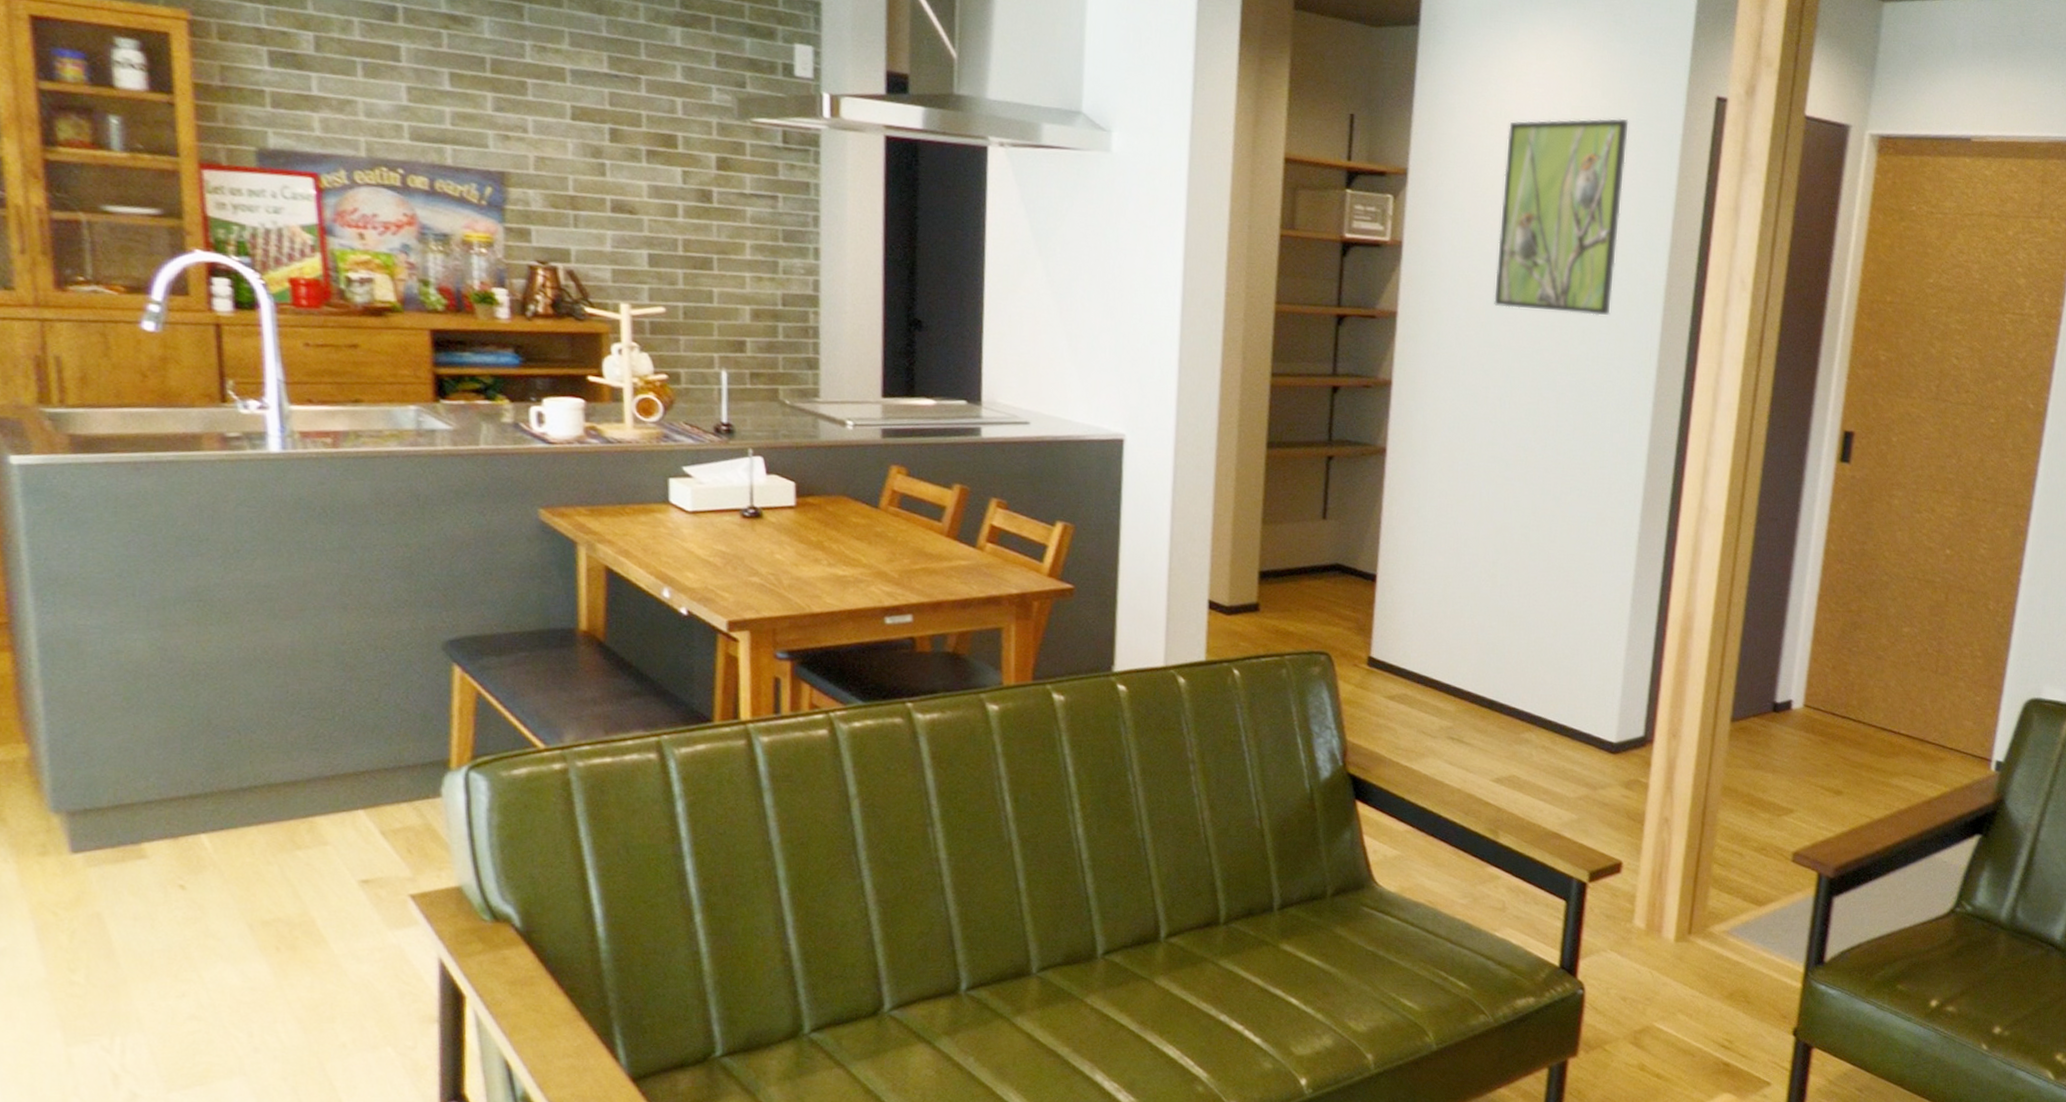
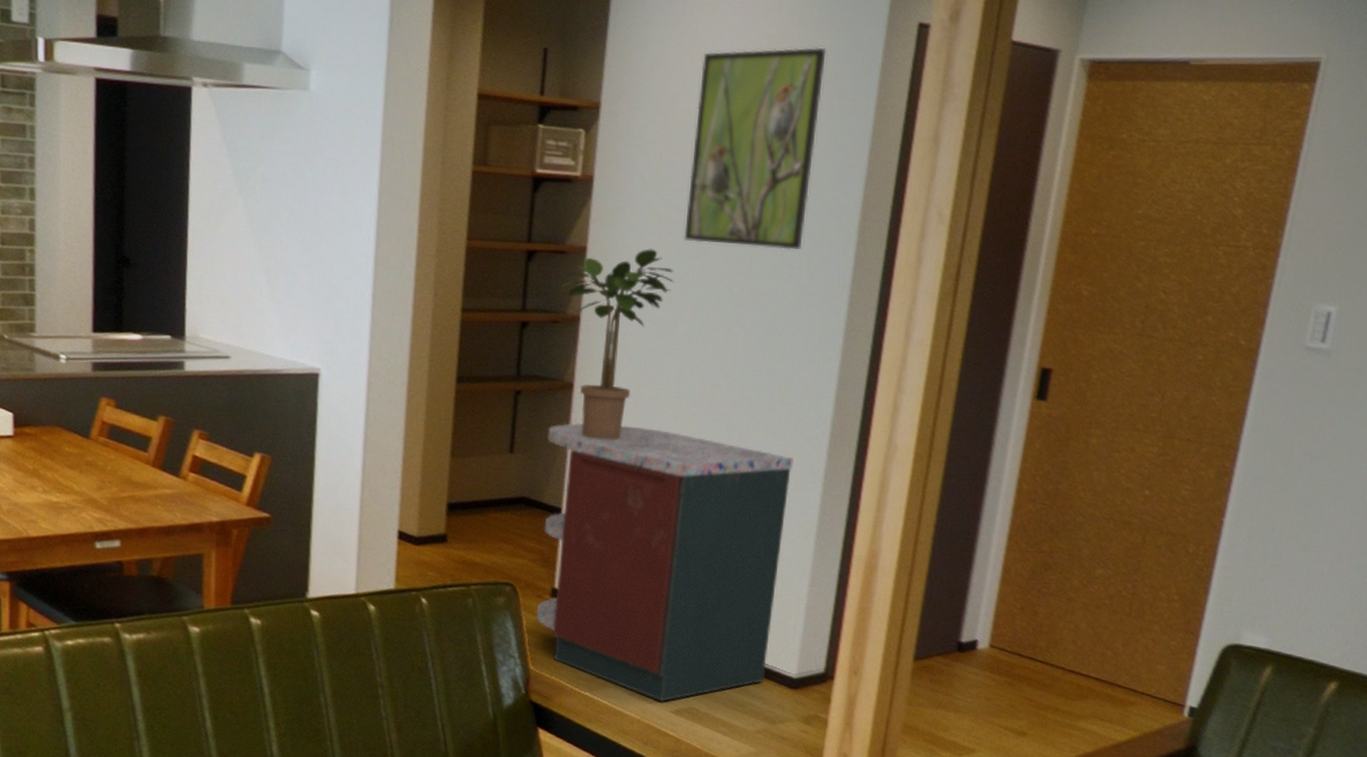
storage cabinet: none [1352,488,1609,770] -> present [536,423,795,702]
potted plant: none [1372,314,1485,506] -> present [561,249,674,440]

